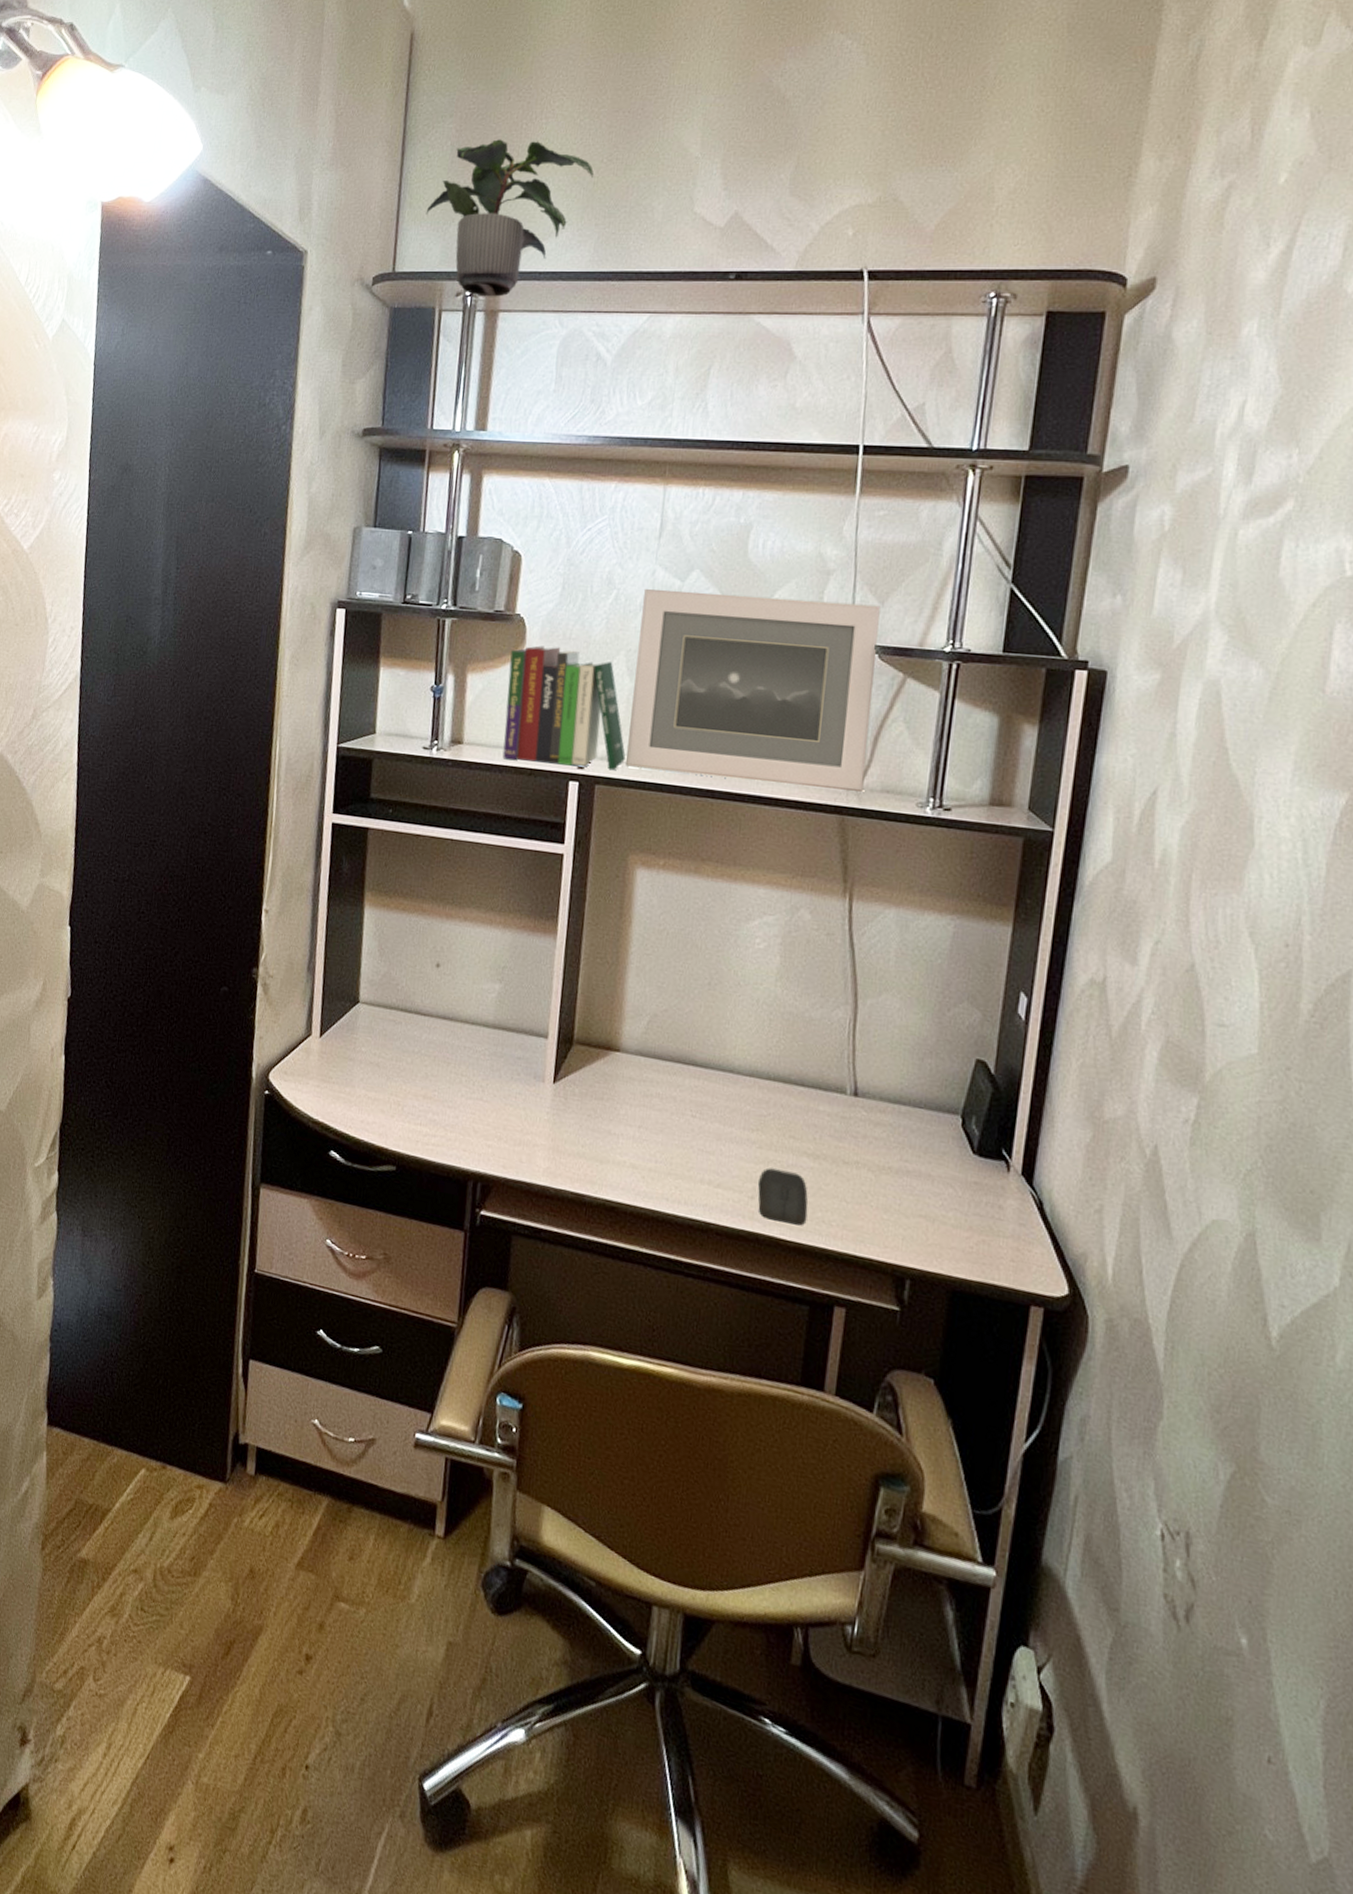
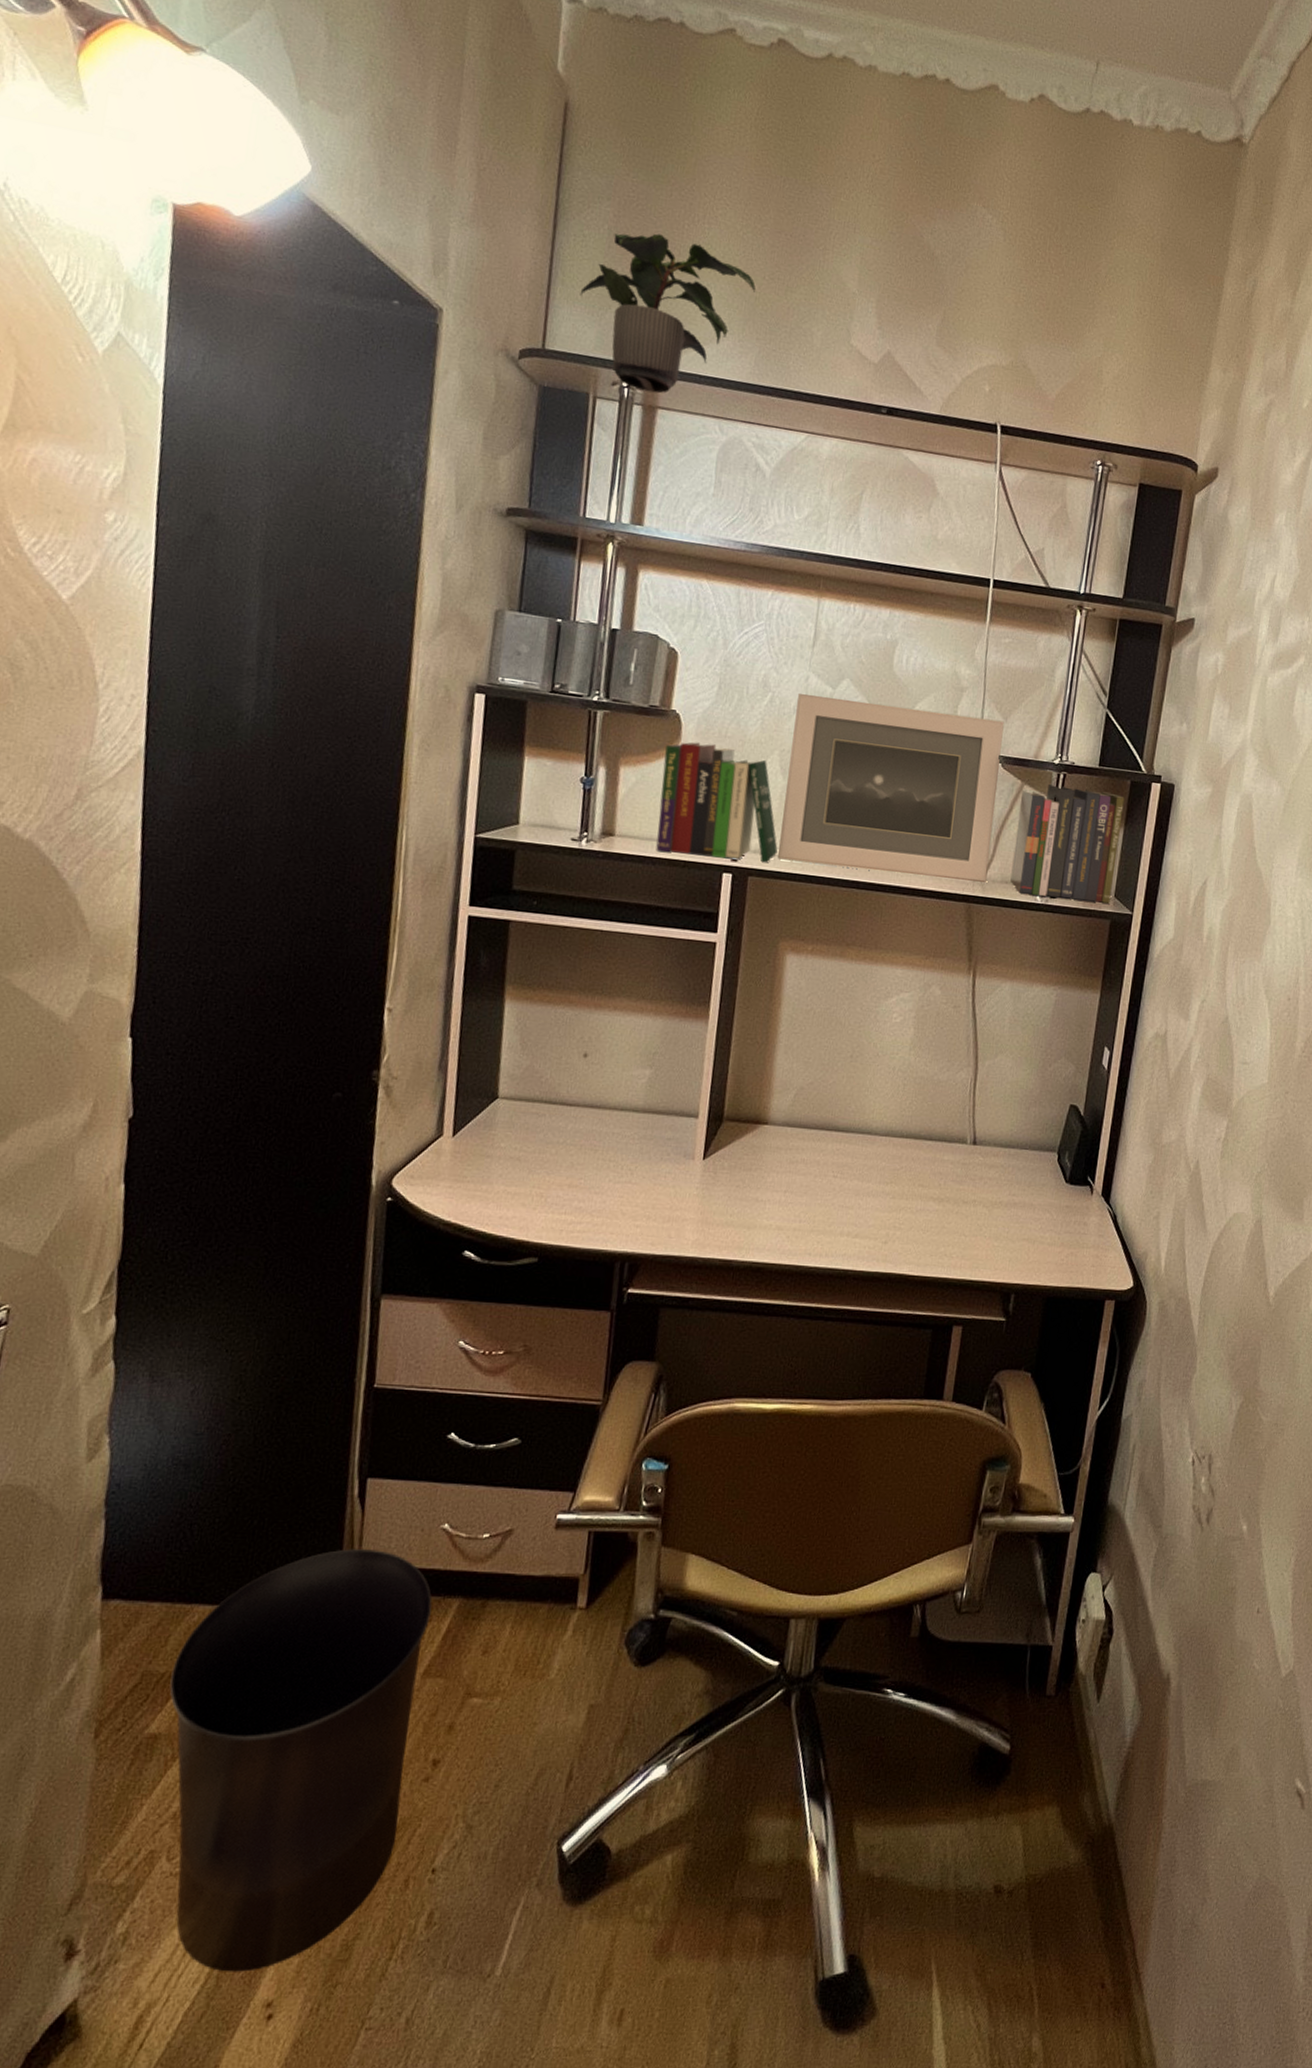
waste bin: none [95,1423,305,1811] -> present [169,1549,433,1972]
computer mouse: present [758,1168,808,1226] -> none [891,1214,933,1261]
books: none [892,677,1039,818] -> present [1010,784,1125,904]

